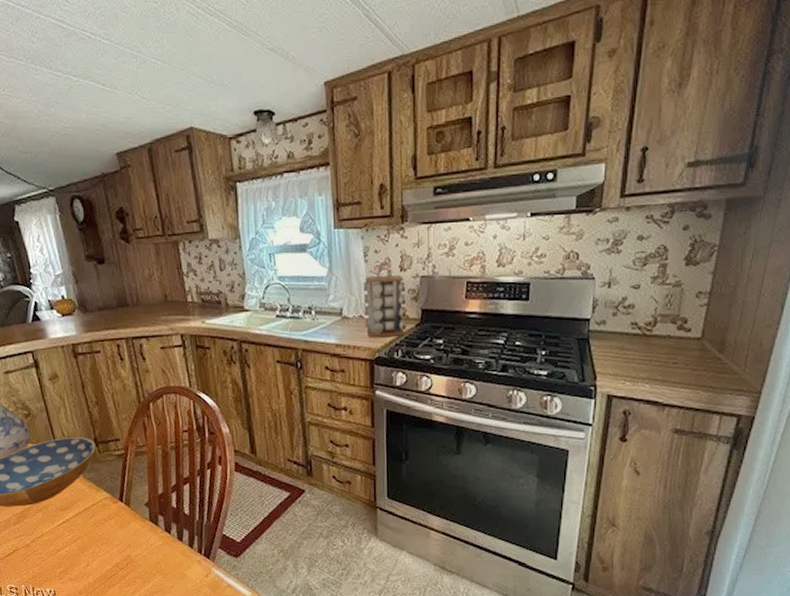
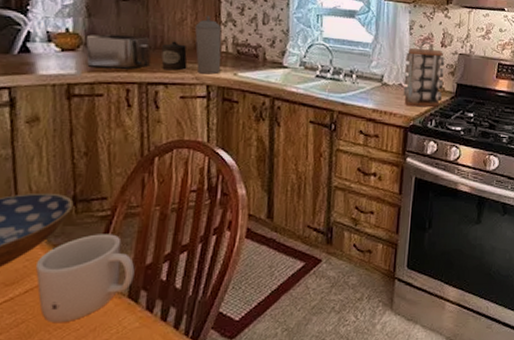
toaster: none [78,295,132,328] -> present [86,34,152,69]
mug: none [79,469,152,540] -> present [36,234,135,324]
canister: none [137,296,162,324] -> present [161,41,187,71]
canister: none [161,268,190,325] -> present [194,15,222,75]

